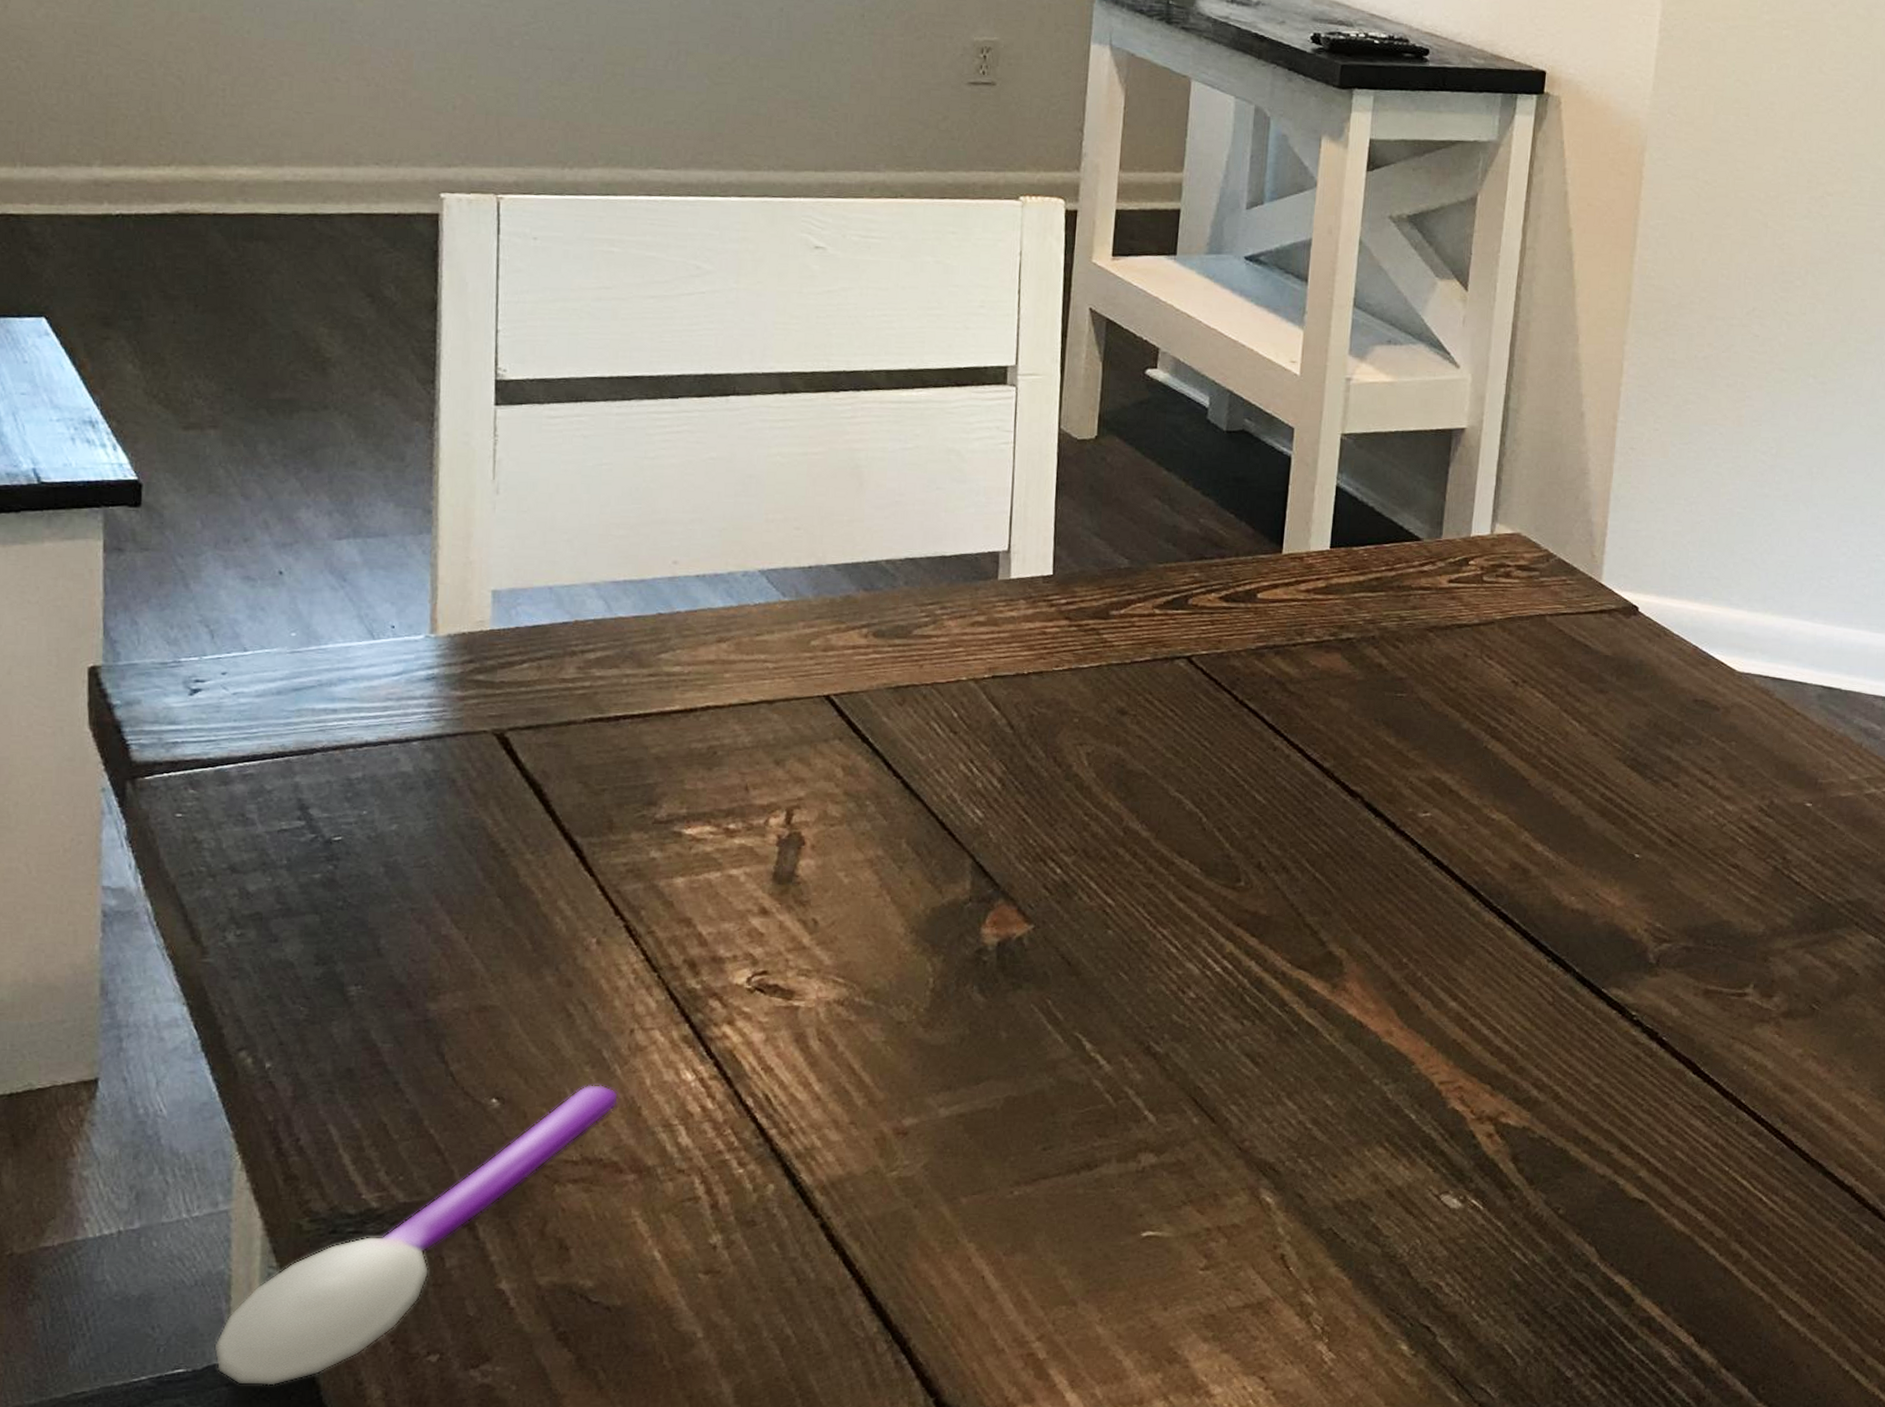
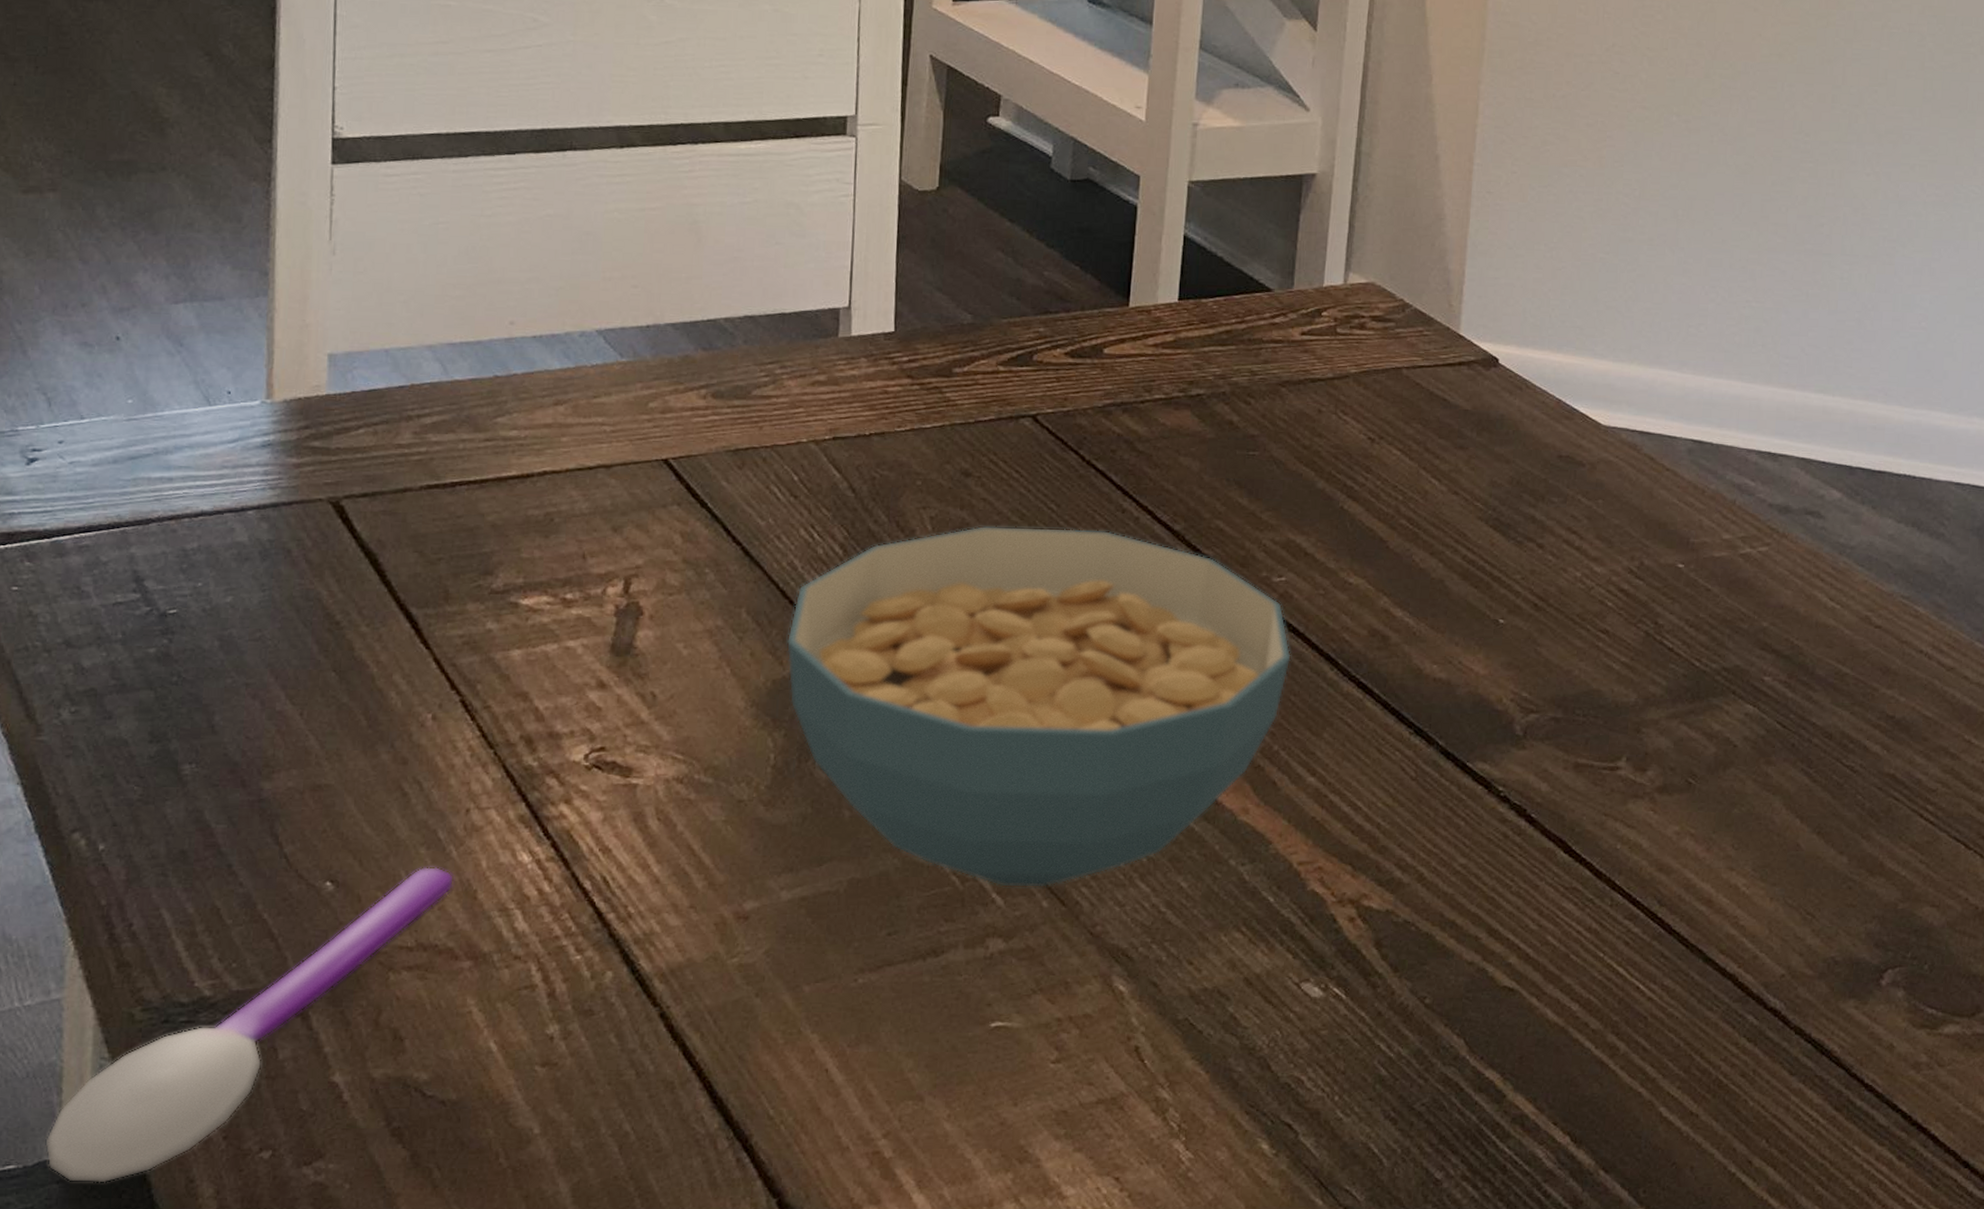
cereal bowl: none [945,761,1435,1106] -> present [786,525,1291,888]

